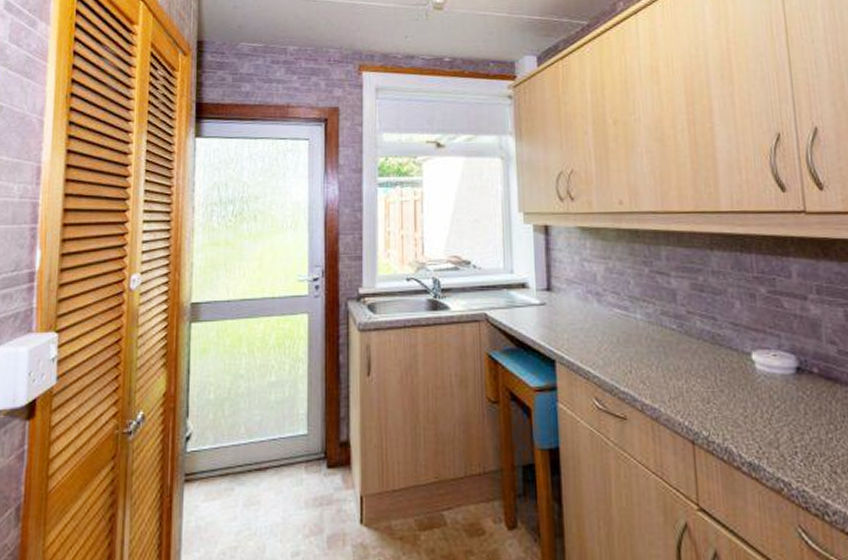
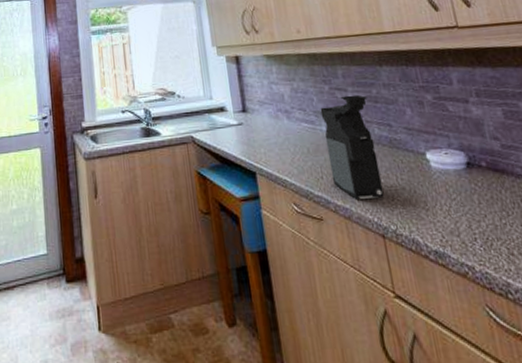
coffee maker: none [636,281,699,399] -> present [320,94,385,199]

